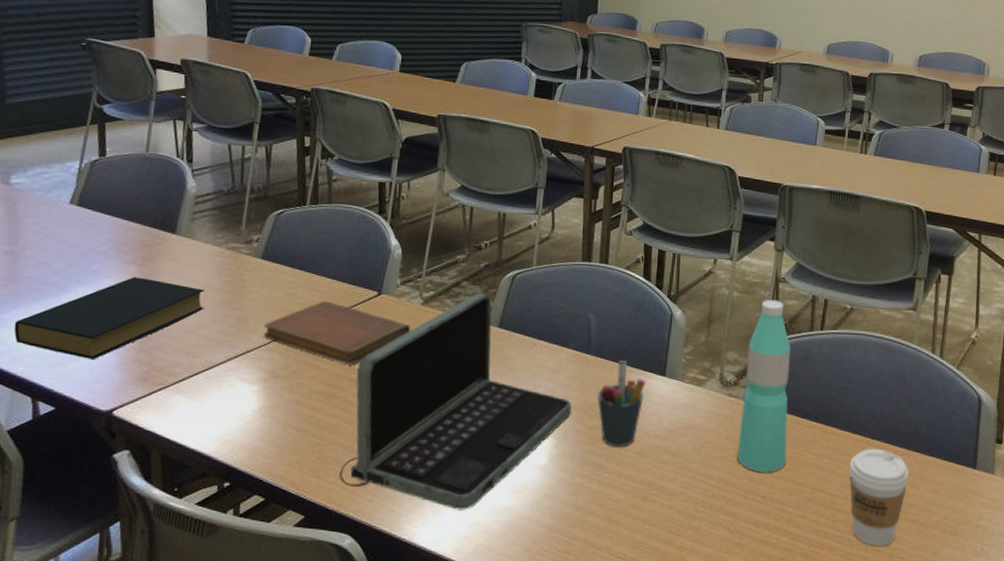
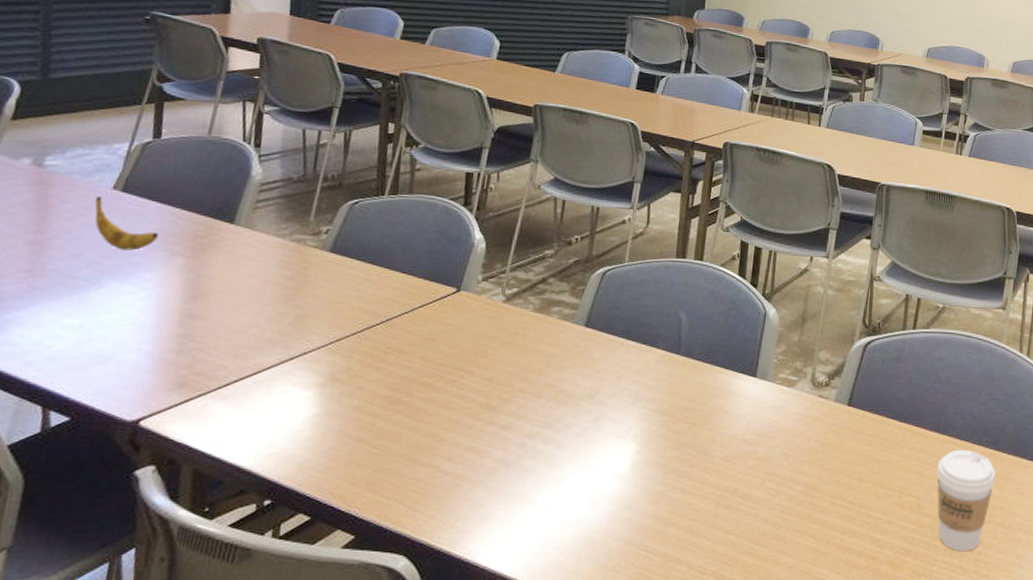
hardback book: present [14,277,205,359] -> none [29,270,262,363]
banana: none [56,211,113,259] -> present [94,196,160,251]
notebook: present [264,301,410,365] -> none [325,298,490,367]
laptop: present [339,292,572,510] -> none [398,289,657,525]
pen holder: present [597,360,645,447] -> none [684,361,735,453]
water bottle: present [737,300,791,473] -> none [826,298,883,477]

